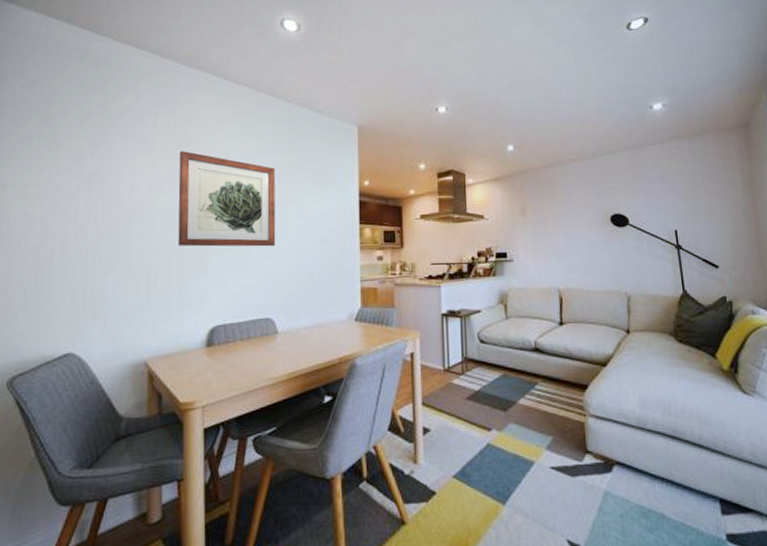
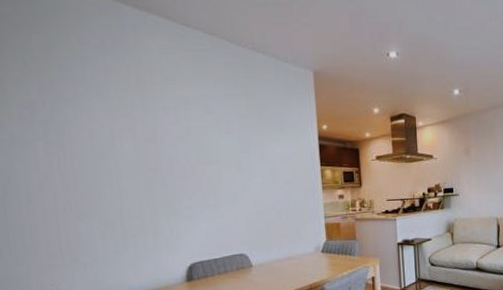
wall art: present [178,151,276,247] -> none [136,98,243,192]

